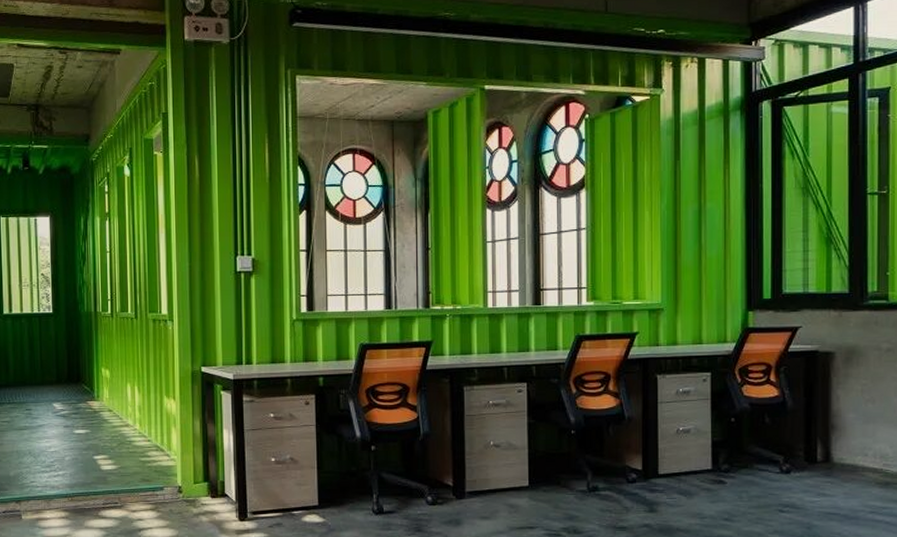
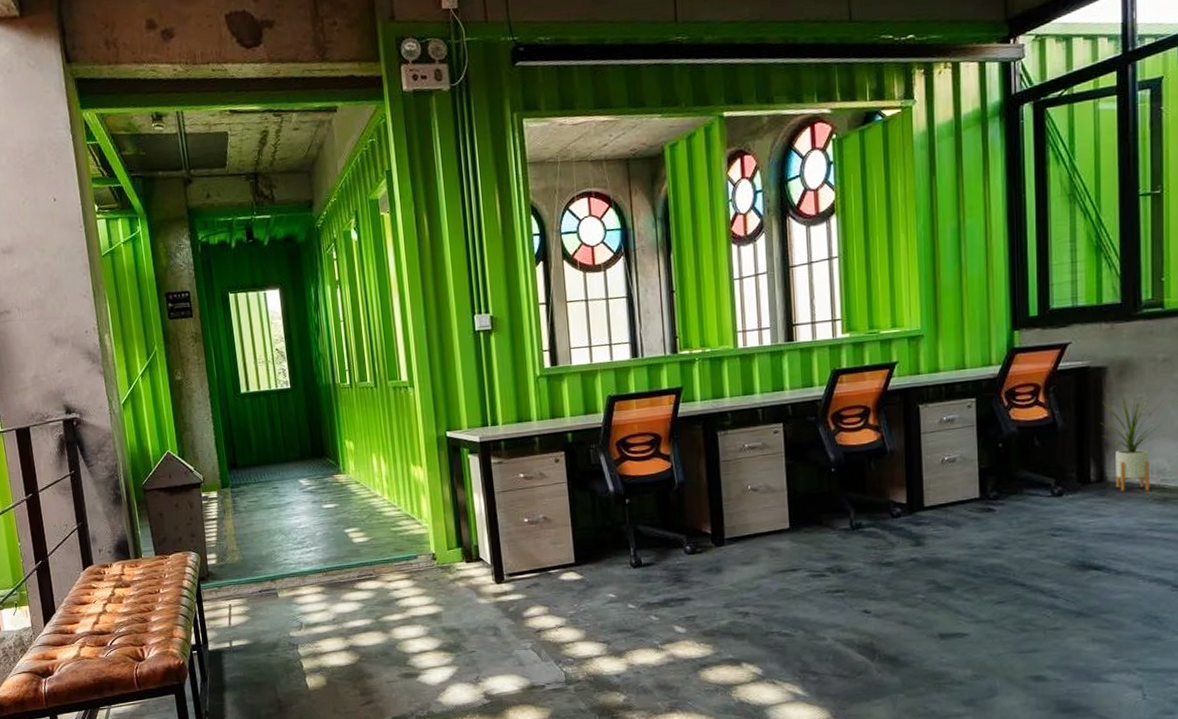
house plant: none [827,377,889,474] -> present [1100,392,1166,491]

